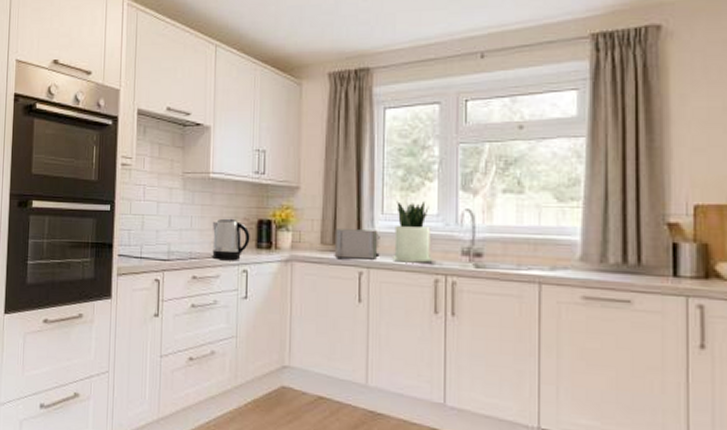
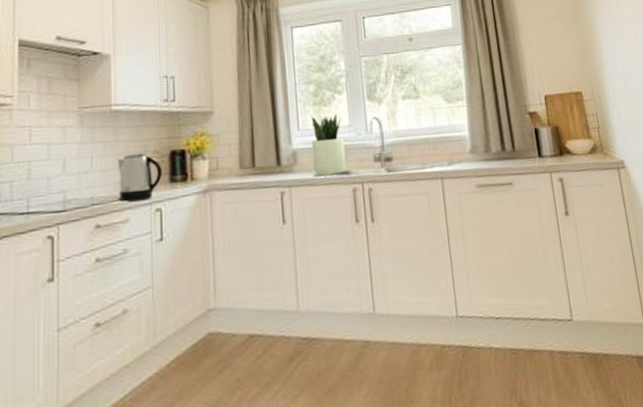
toaster: present [334,229,380,261] -> none [253,147,300,182]

